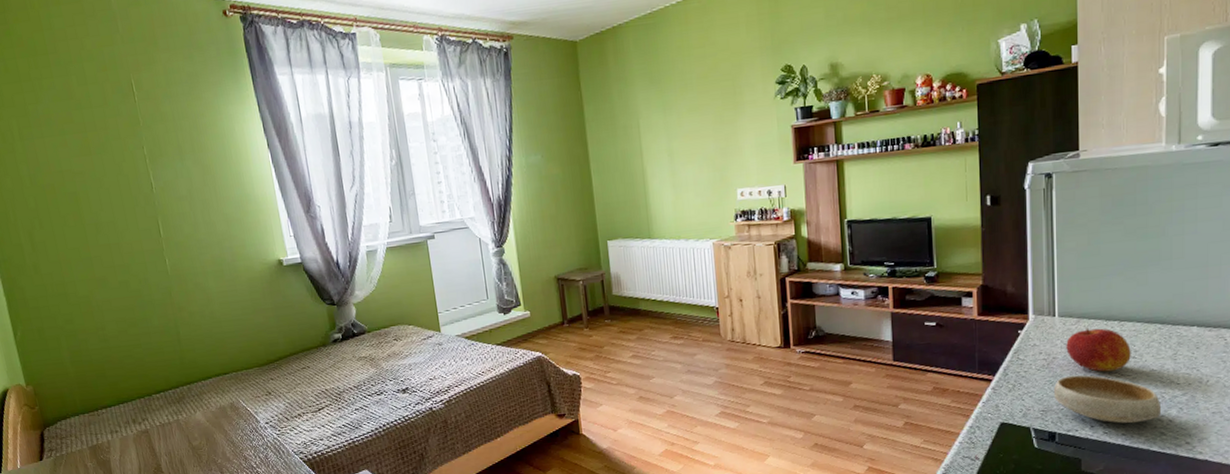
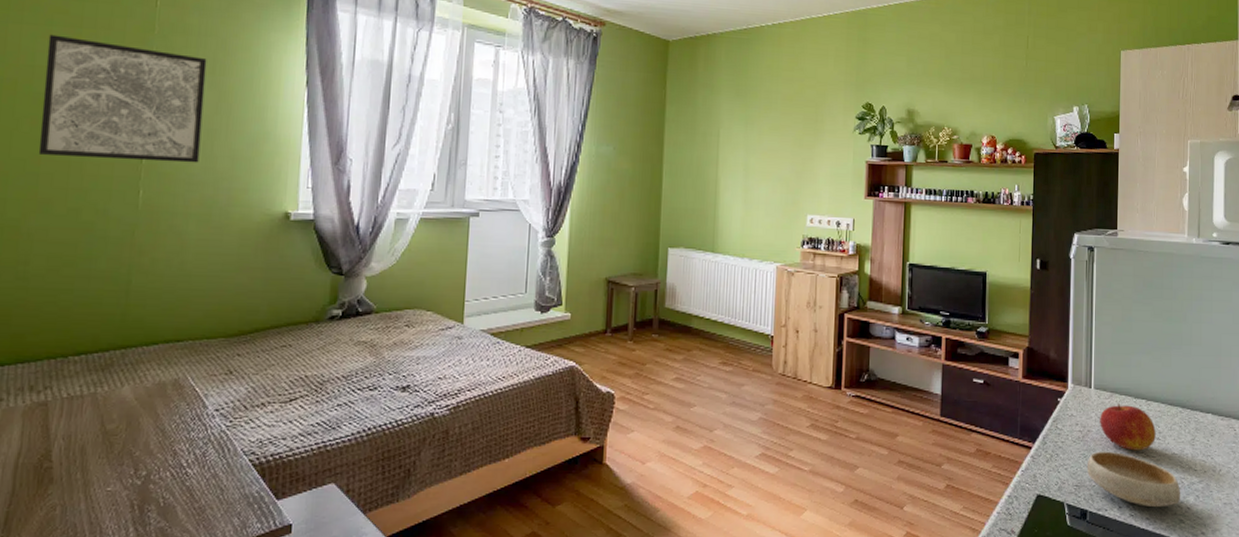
wall art: none [65,139,202,242] -> present [38,34,207,163]

